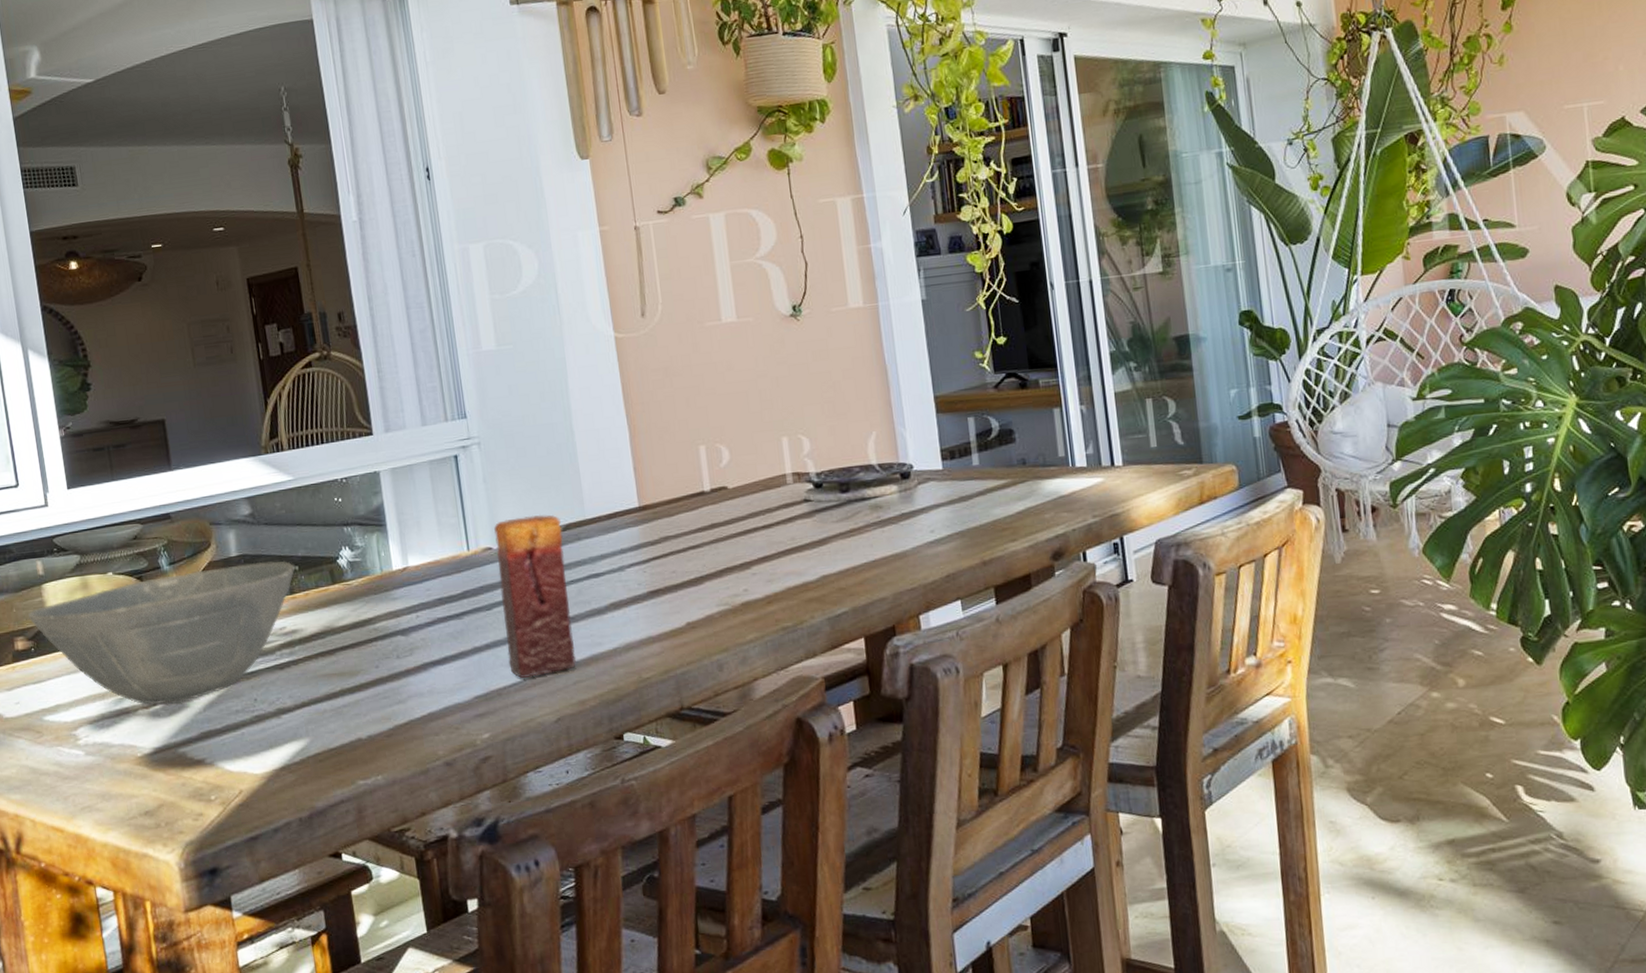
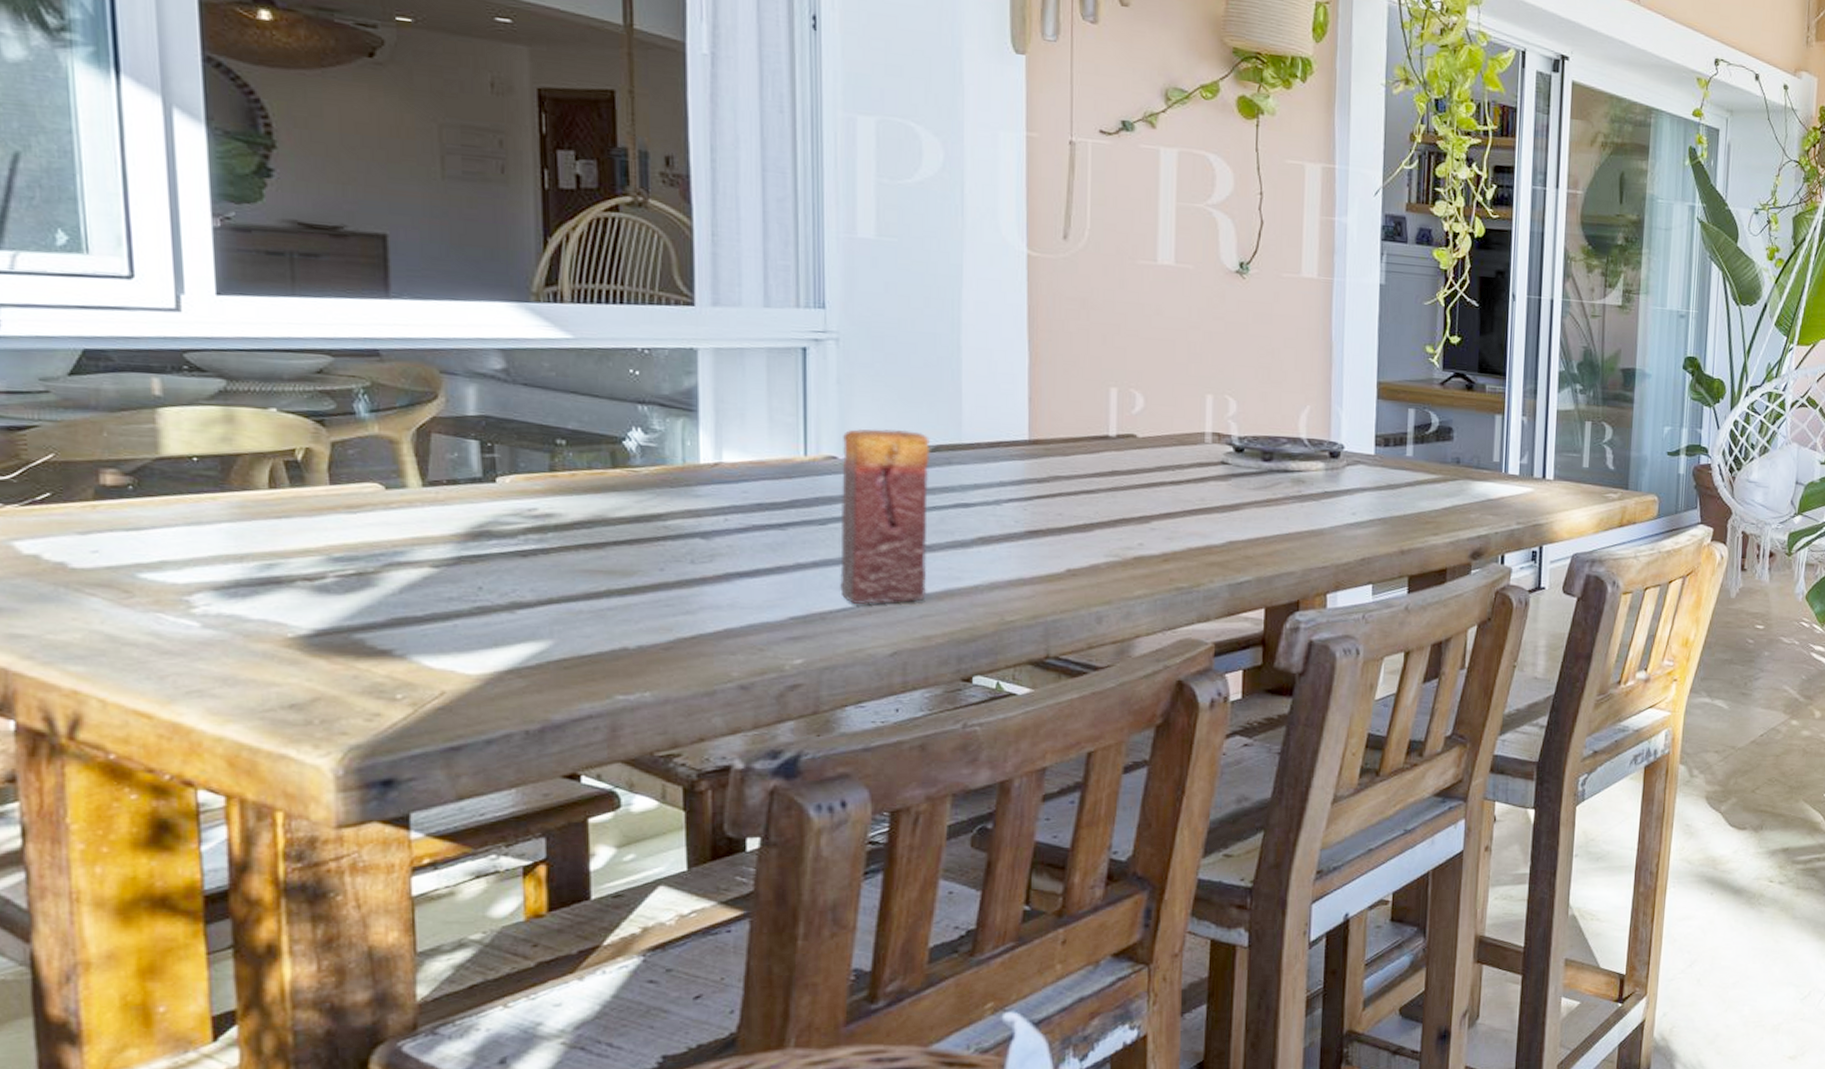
bowl: present [28,560,295,706] -> none [129,424,561,579]

